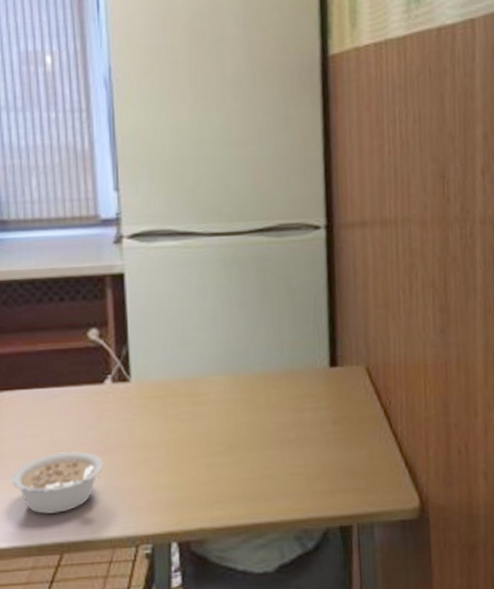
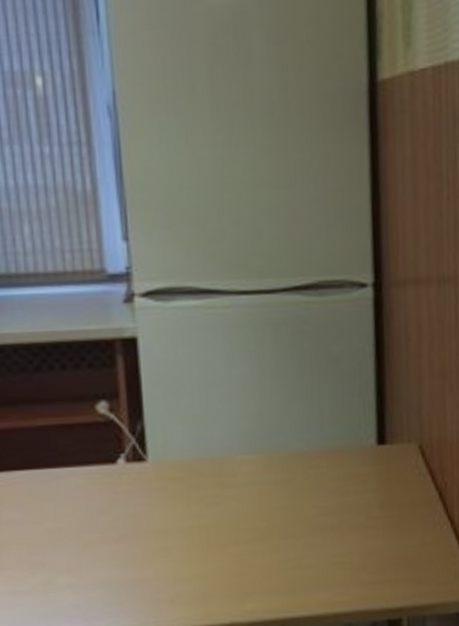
legume: present [11,451,104,515] -> none [11,539,119,609]

